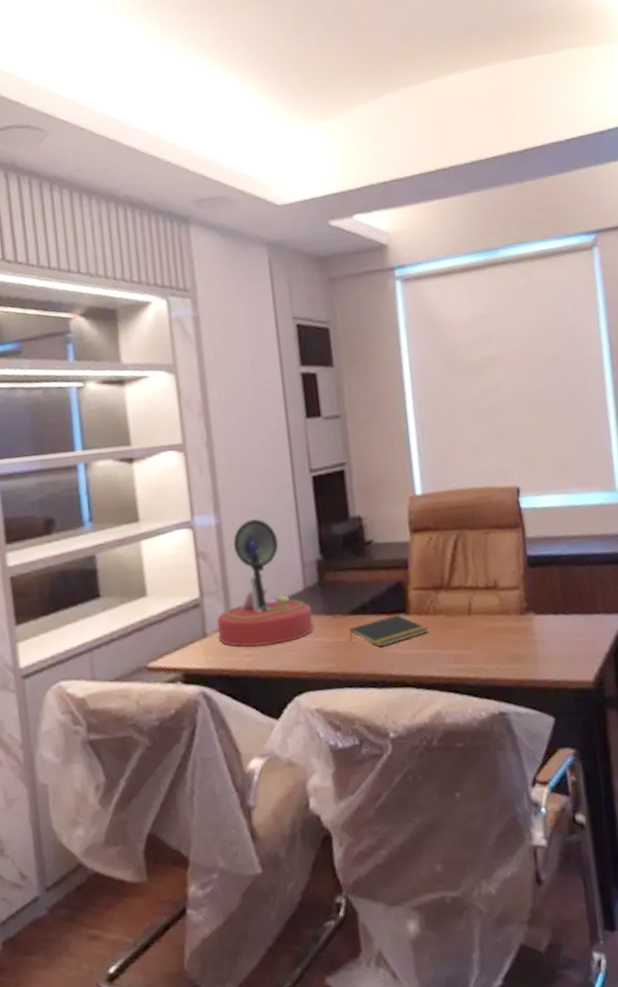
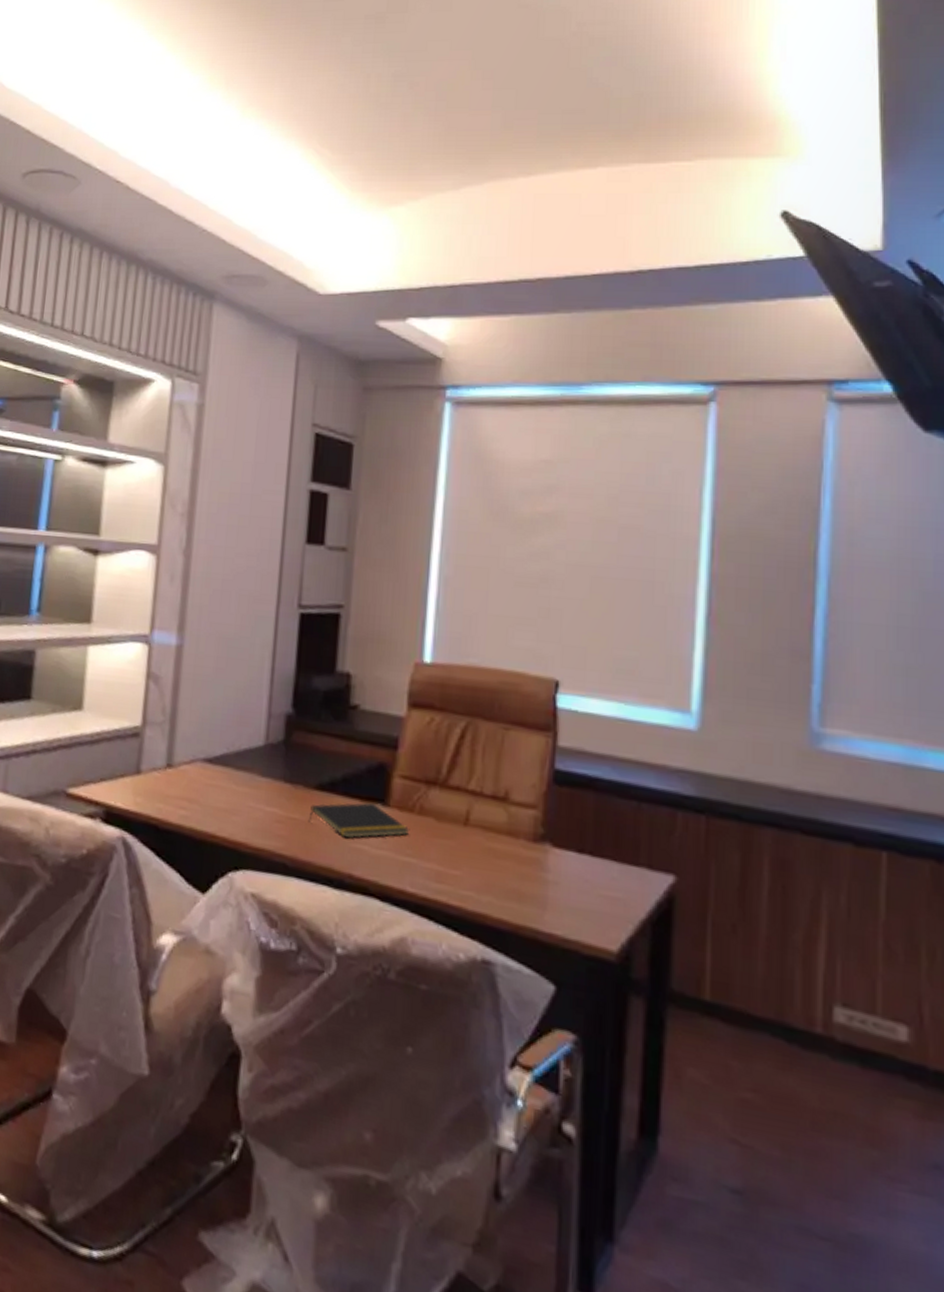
desk lamp: present [216,519,314,648] -> none [153,648,270,804]

